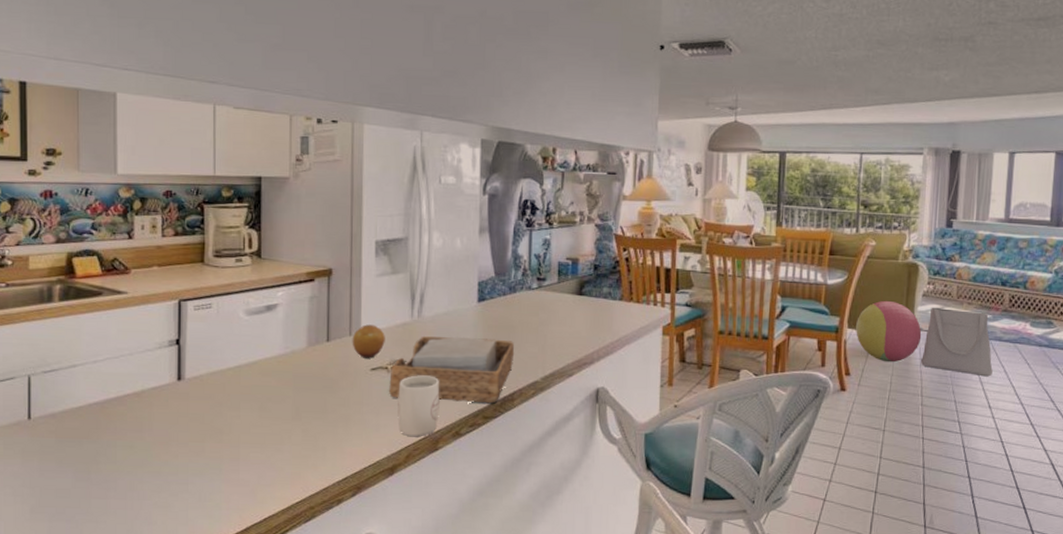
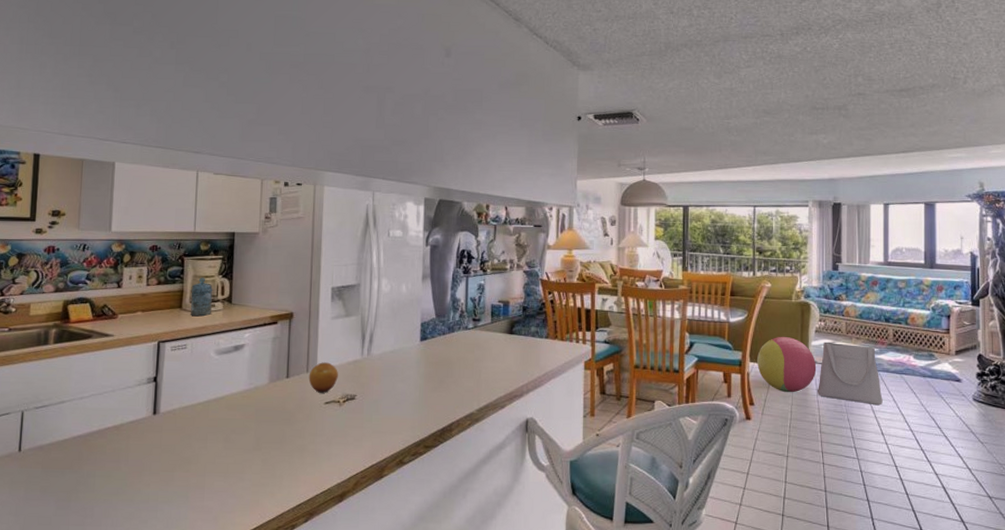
canister: none [212,228,240,272] -> present [190,277,214,317]
napkin holder: present [389,335,515,404] -> none [340,371,453,434]
mug: present [397,375,440,436] -> none [347,408,386,465]

